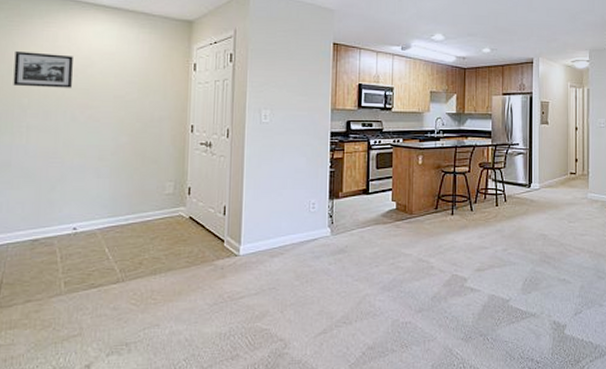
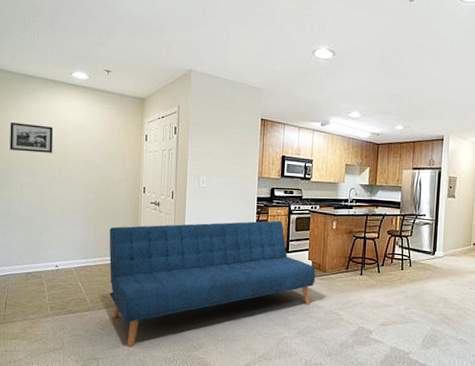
sofa: none [146,158,401,325] -> present [109,220,316,347]

